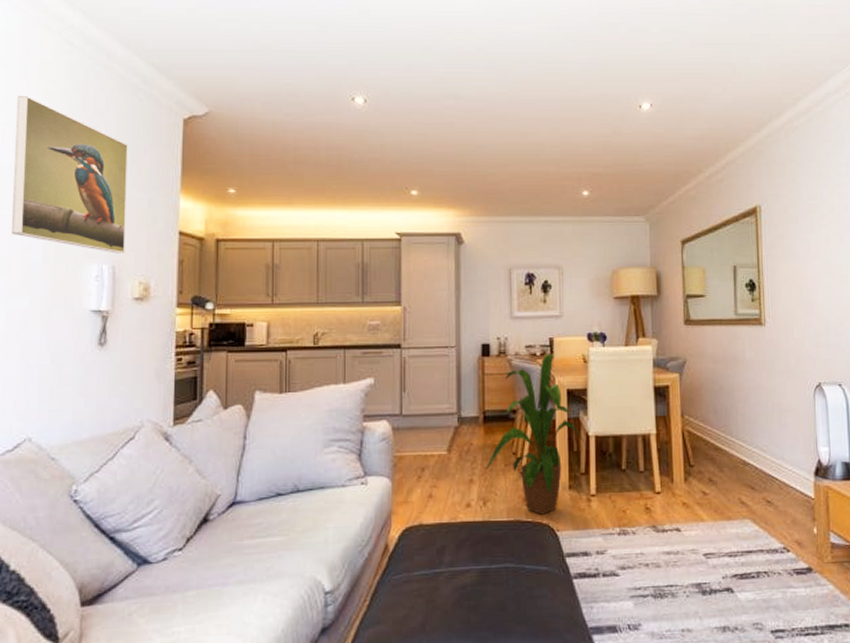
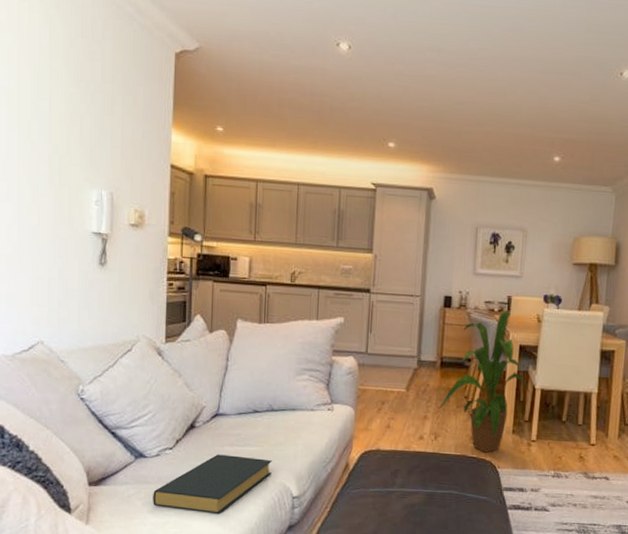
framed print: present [12,95,128,254] -> none [20,16,124,181]
hardback book: none [159,549,301,625] -> present [153,454,273,515]

